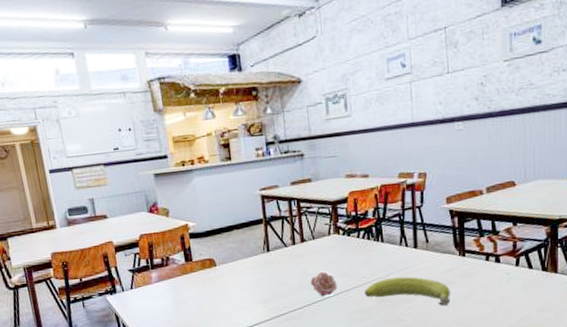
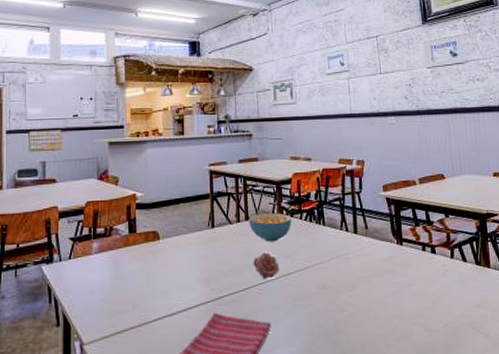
cereal bowl: none [304,233,349,262] -> present [248,213,292,242]
fruit: present [365,276,450,306] -> none [306,262,390,296]

